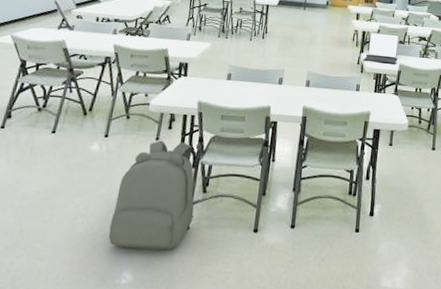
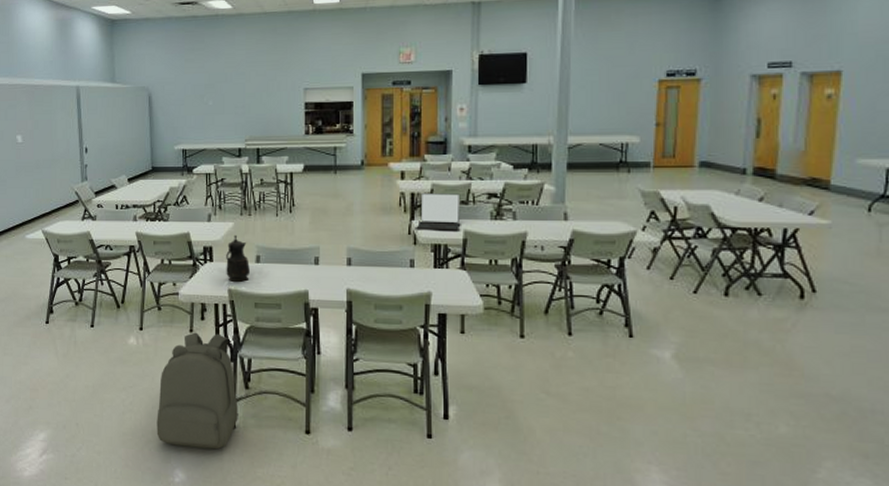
coffeepot: none [198,54,221,97] -> present [226,234,251,283]

